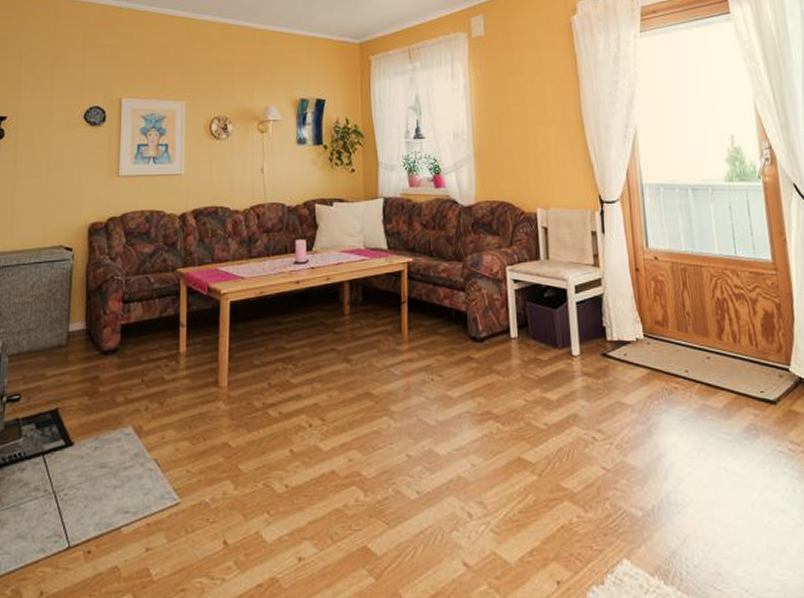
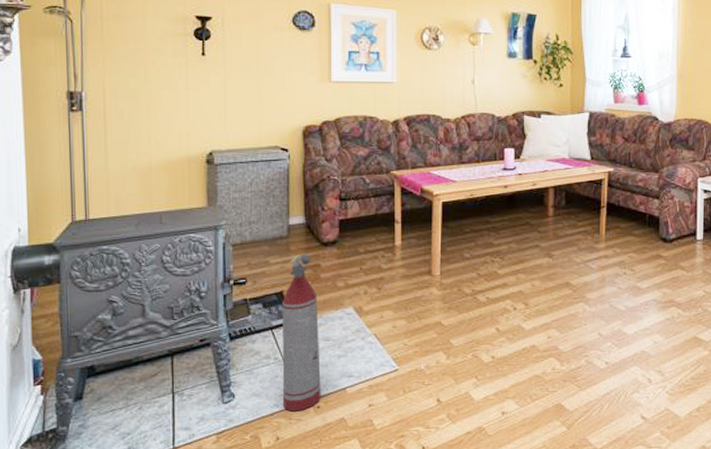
fire extinguisher: none [49,364,95,558] -> present [282,253,321,411]

